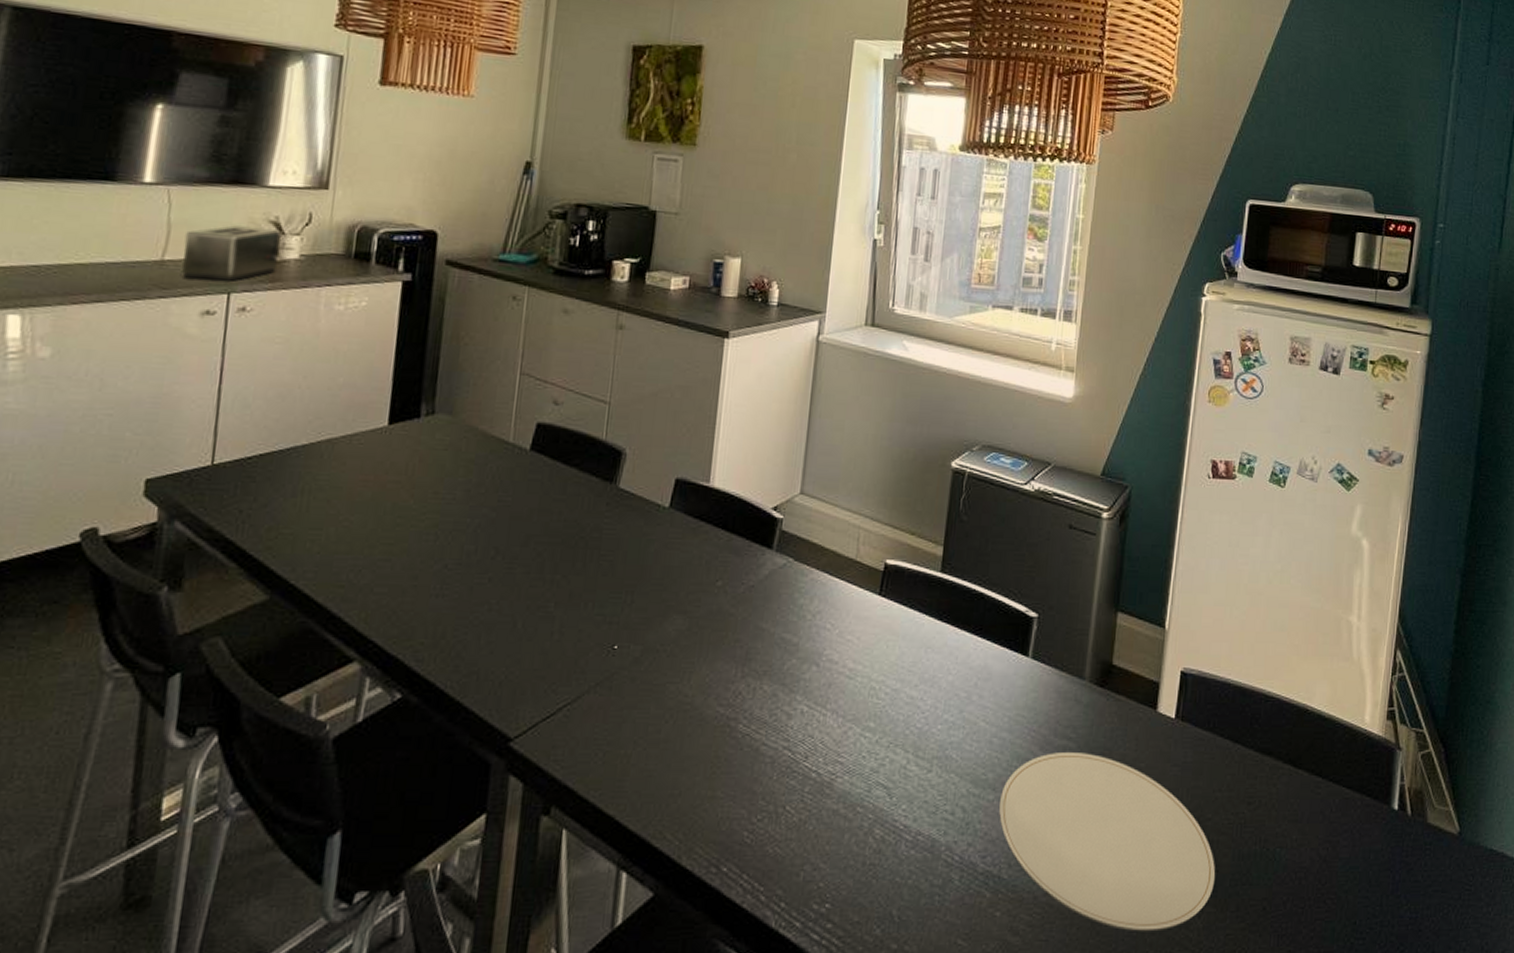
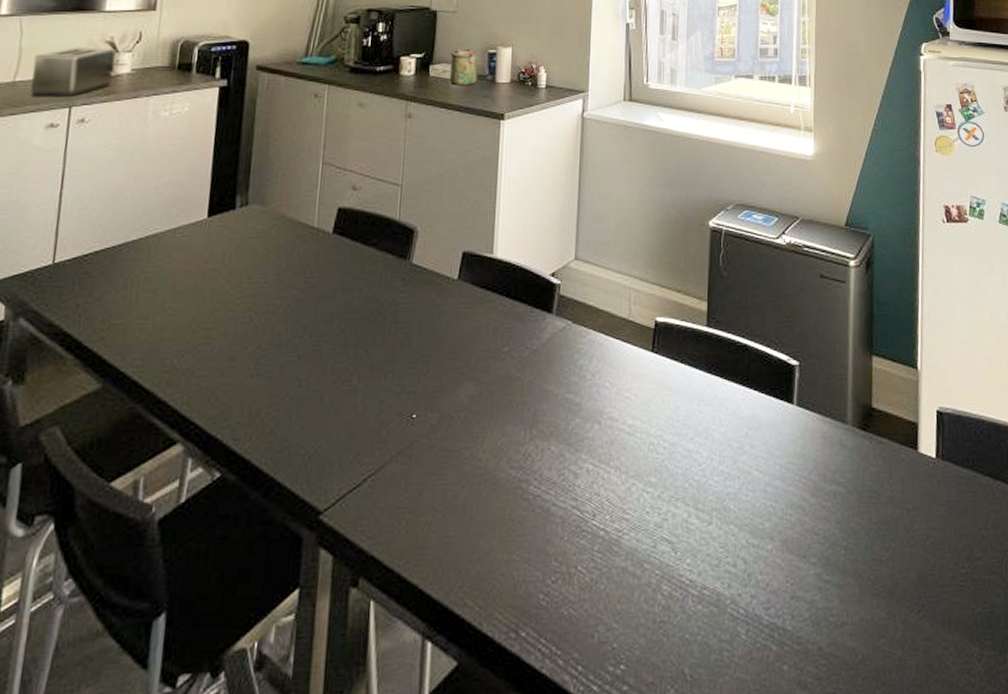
canister: none [668,255,701,298] -> present [450,48,478,86]
plate: present [999,753,1216,932] -> none [778,497,991,680]

